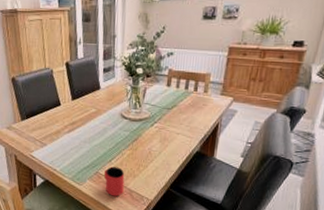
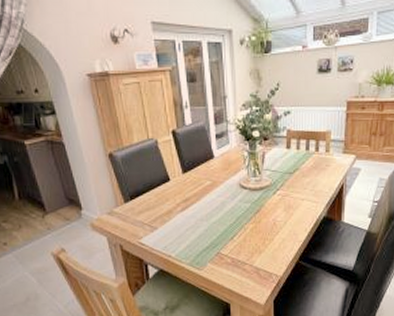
cup: present [104,166,125,197] -> none [227,244,250,278]

